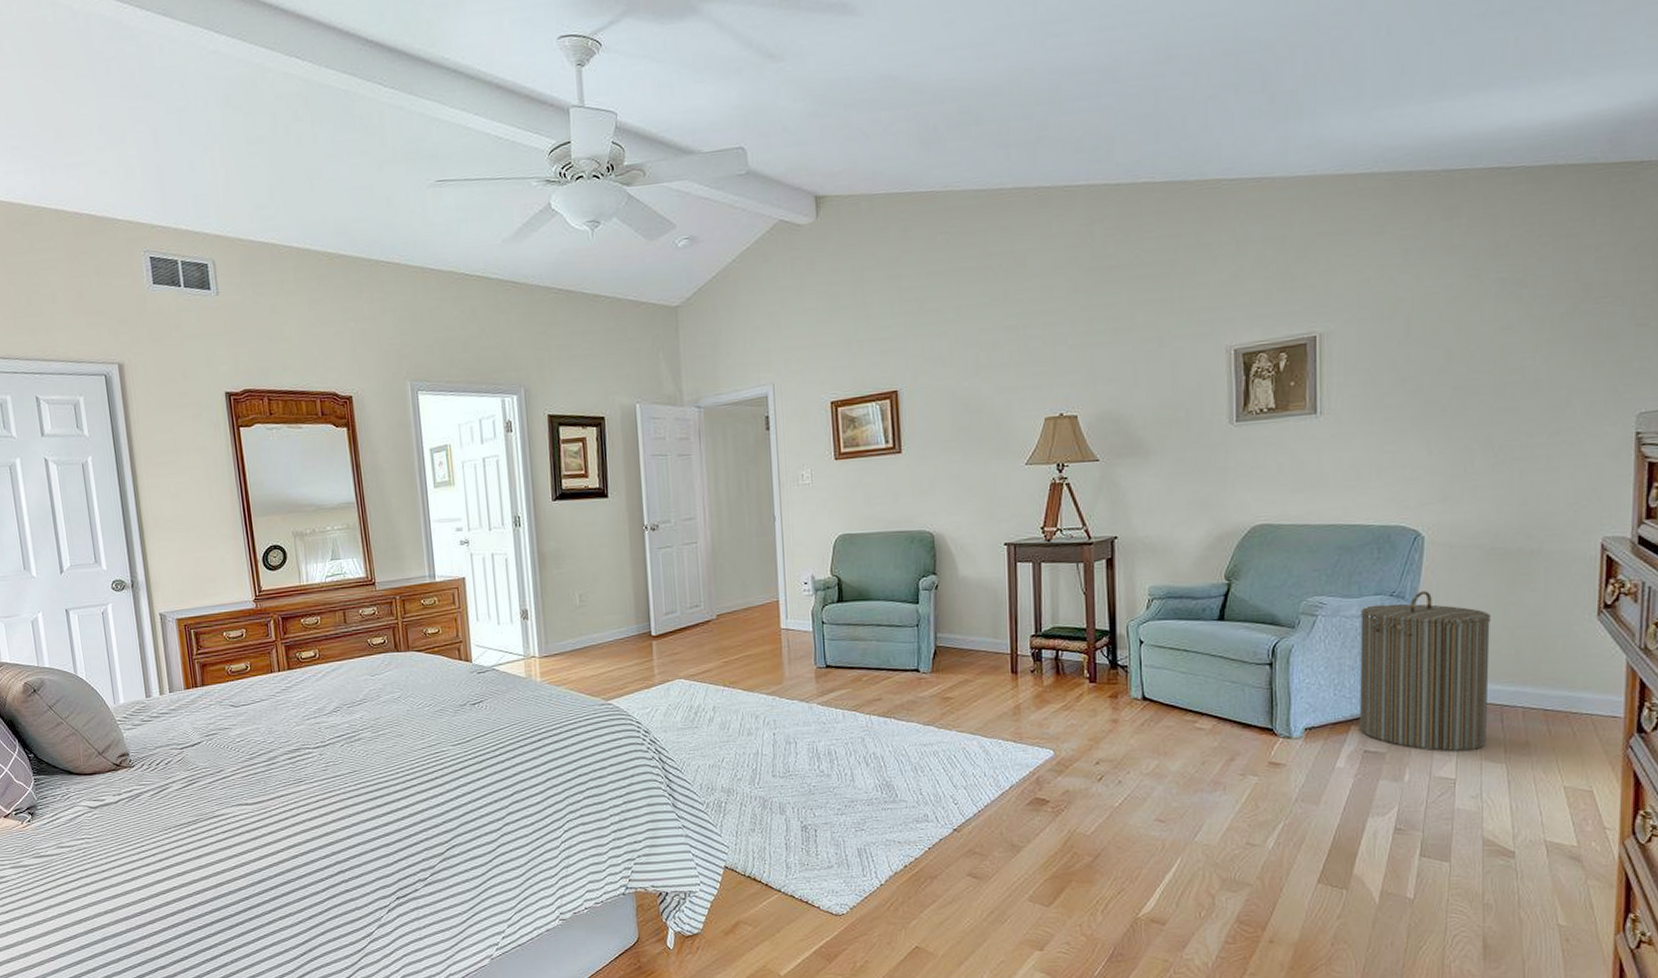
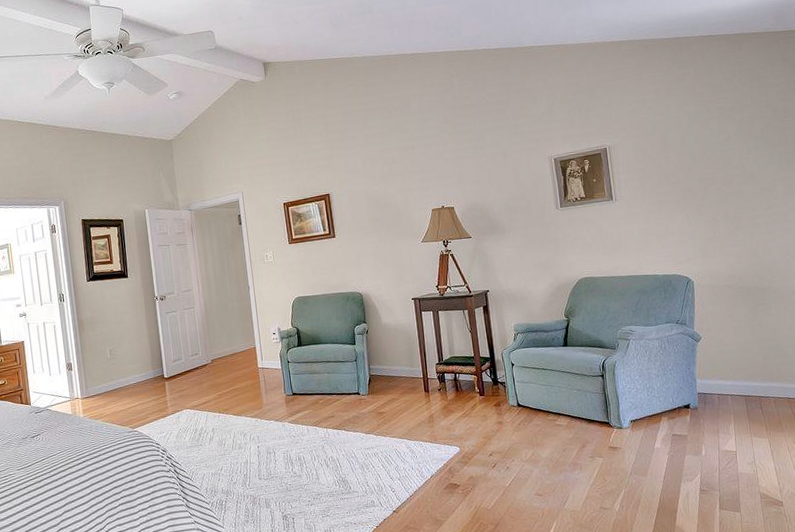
laundry hamper: present [1360,591,1490,752] -> none [658,319,753,432]

